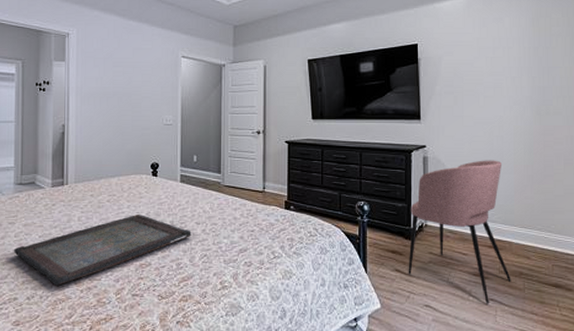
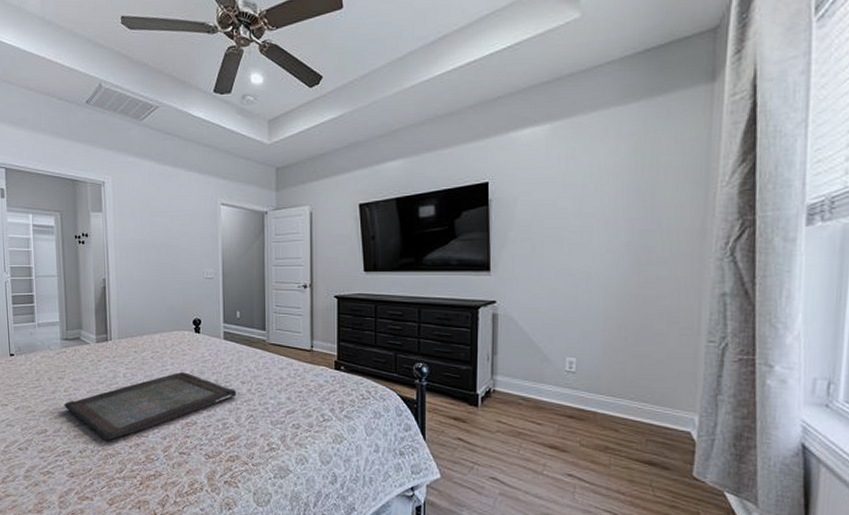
armchair: present [408,160,511,304] -> none [472,318,594,480]

